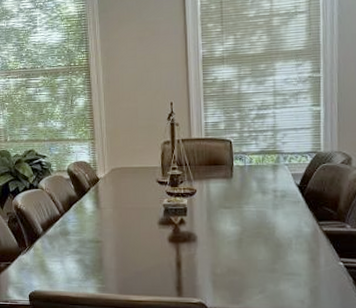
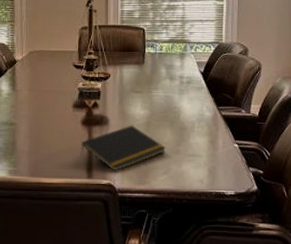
notepad: none [169,242,260,289] -> present [80,125,166,170]

